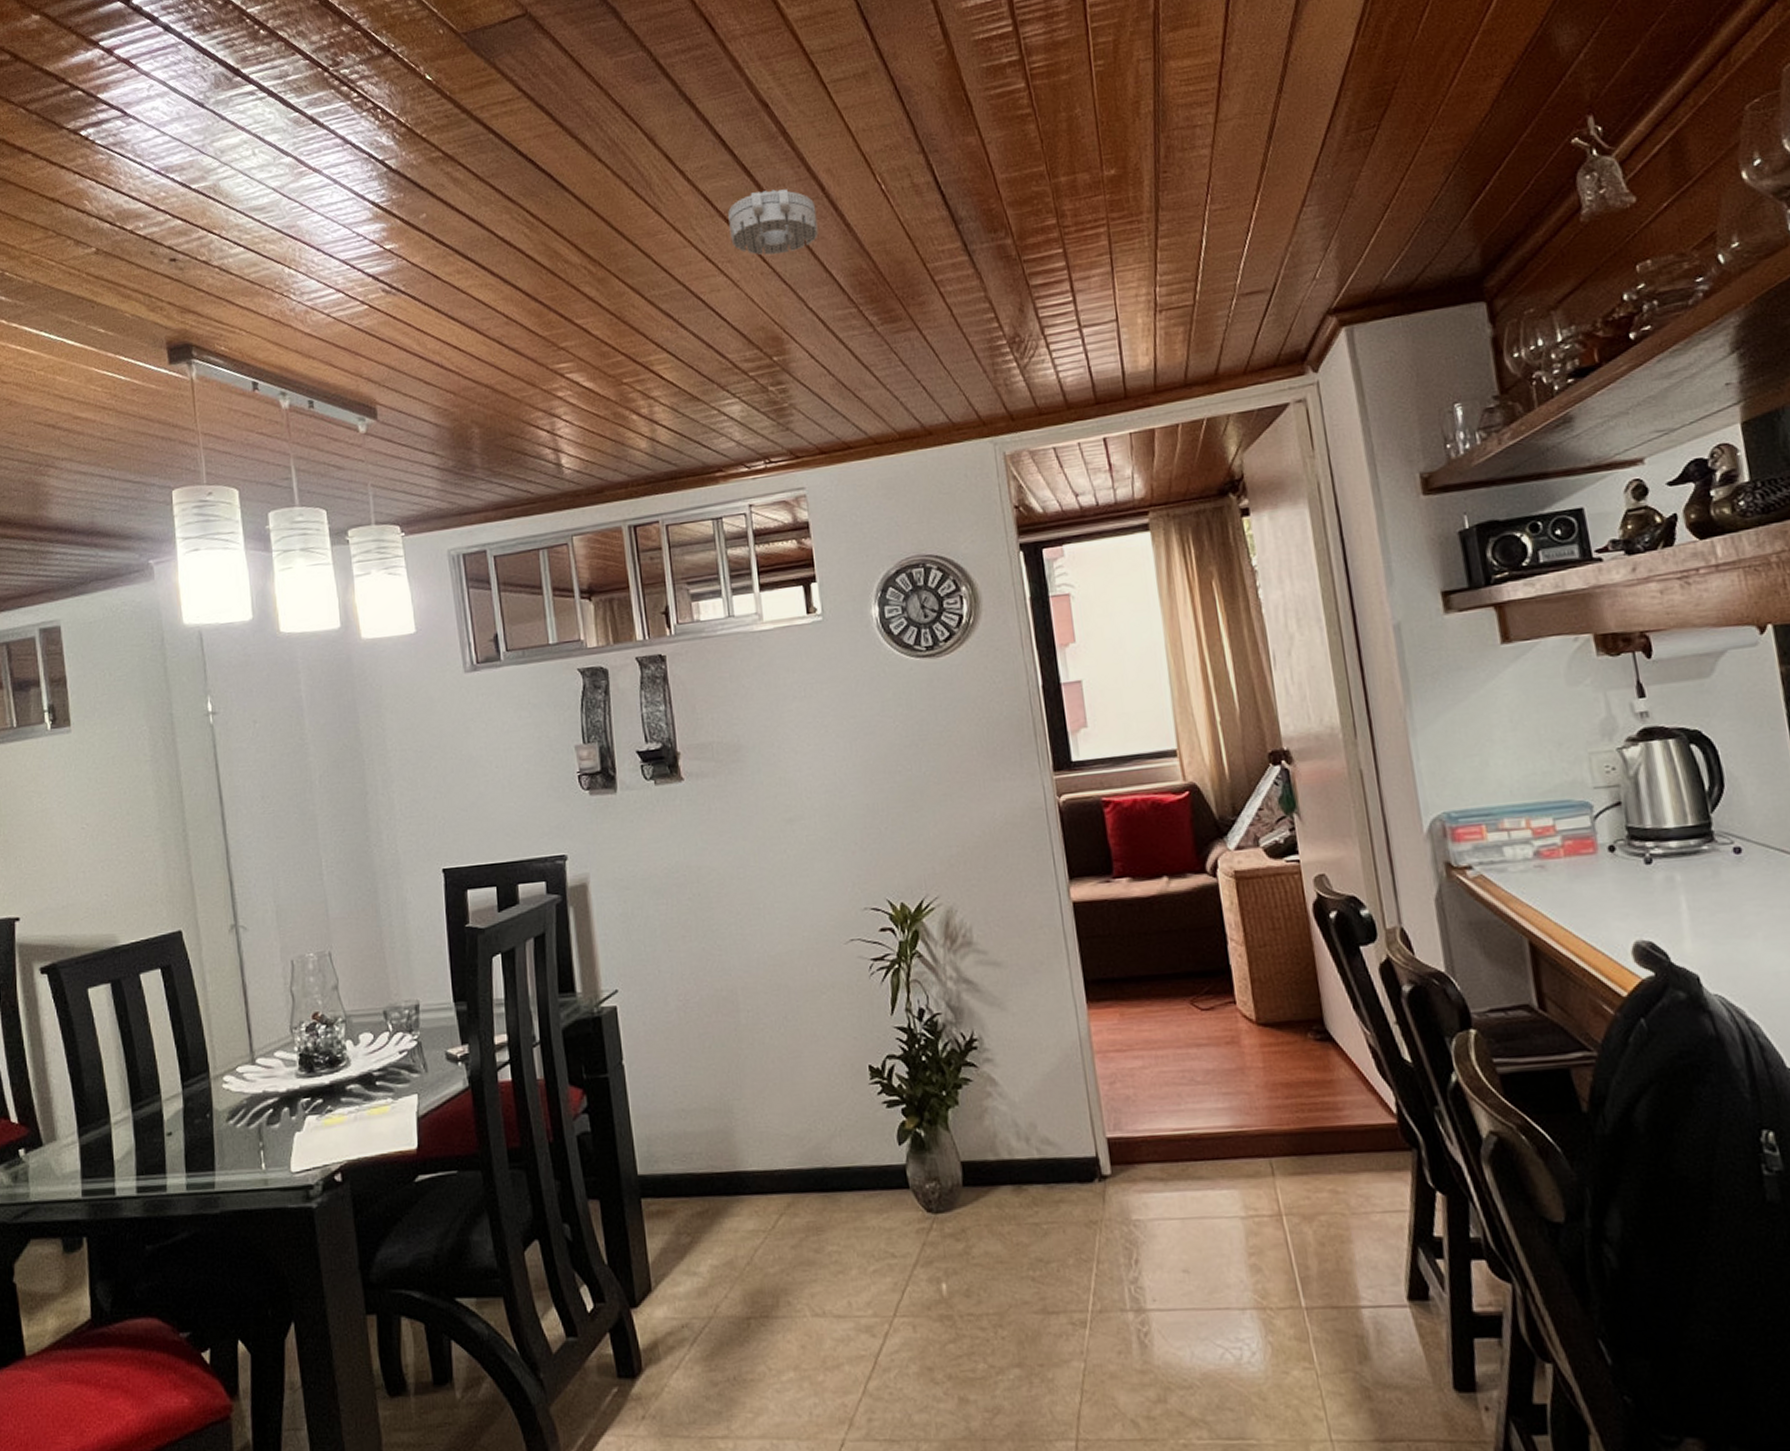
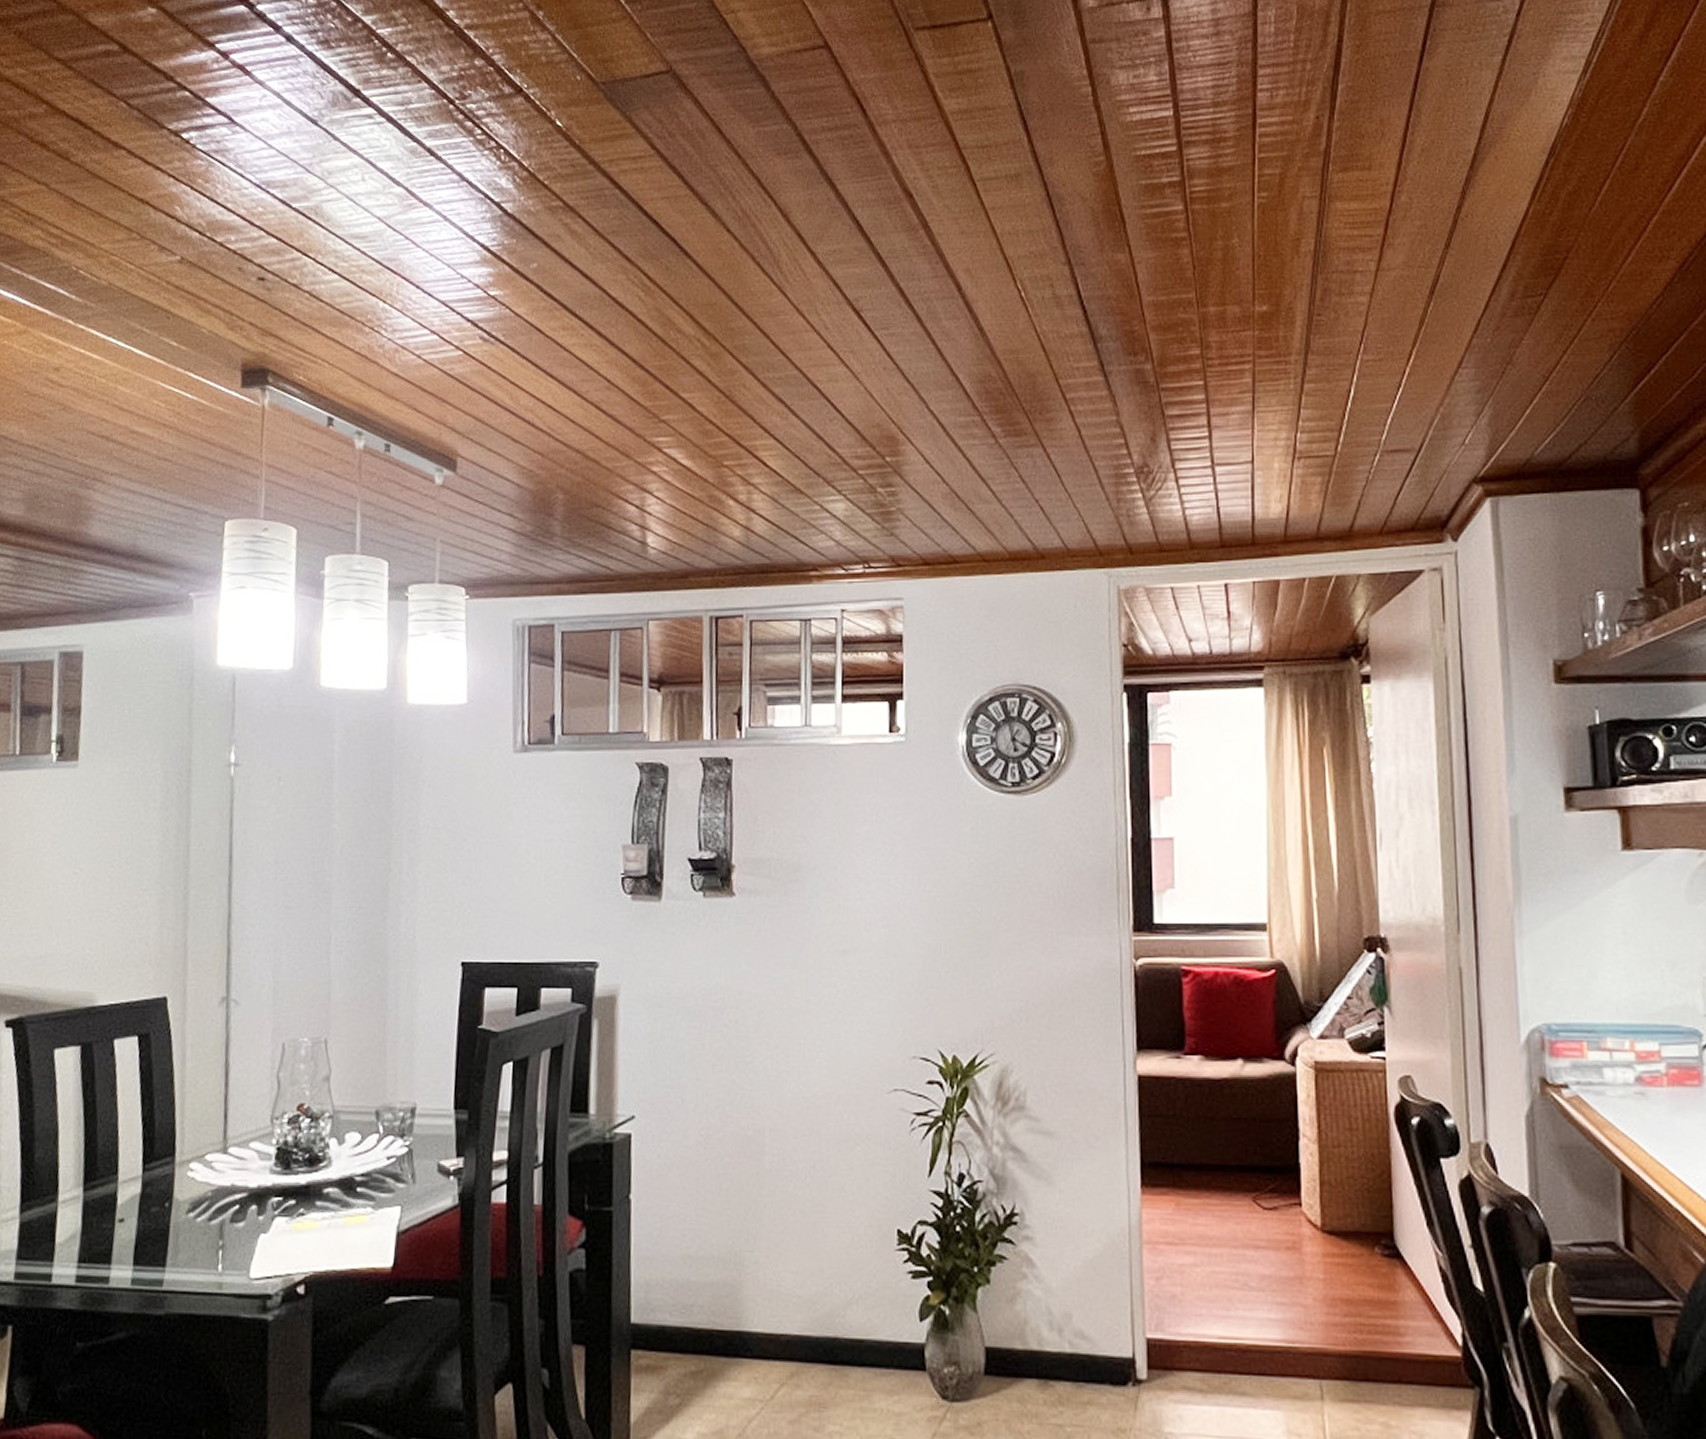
smoke detector: present [728,189,819,255] -> none [856,283,950,351]

